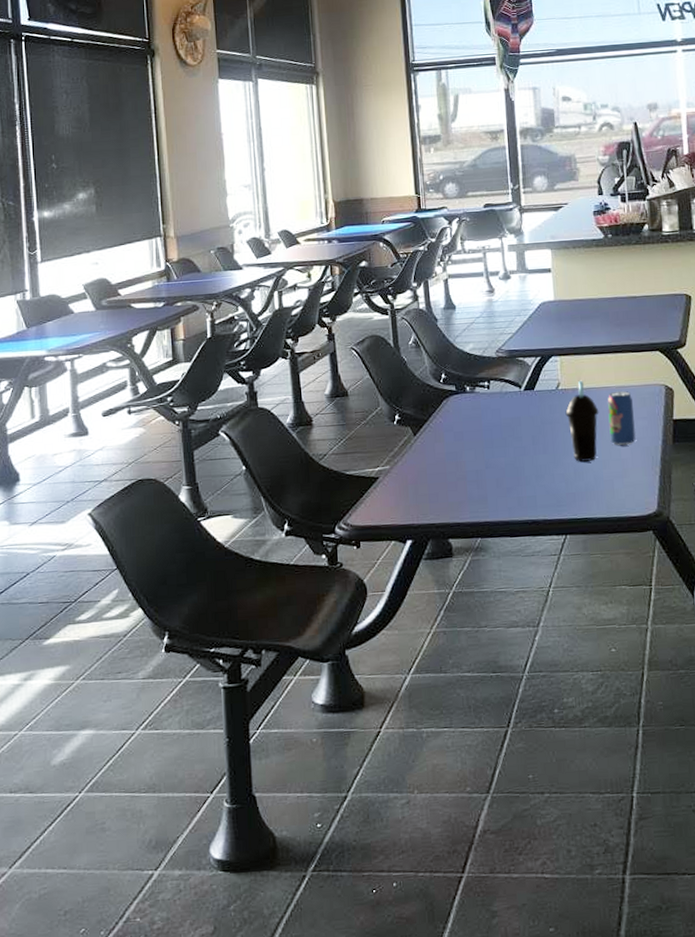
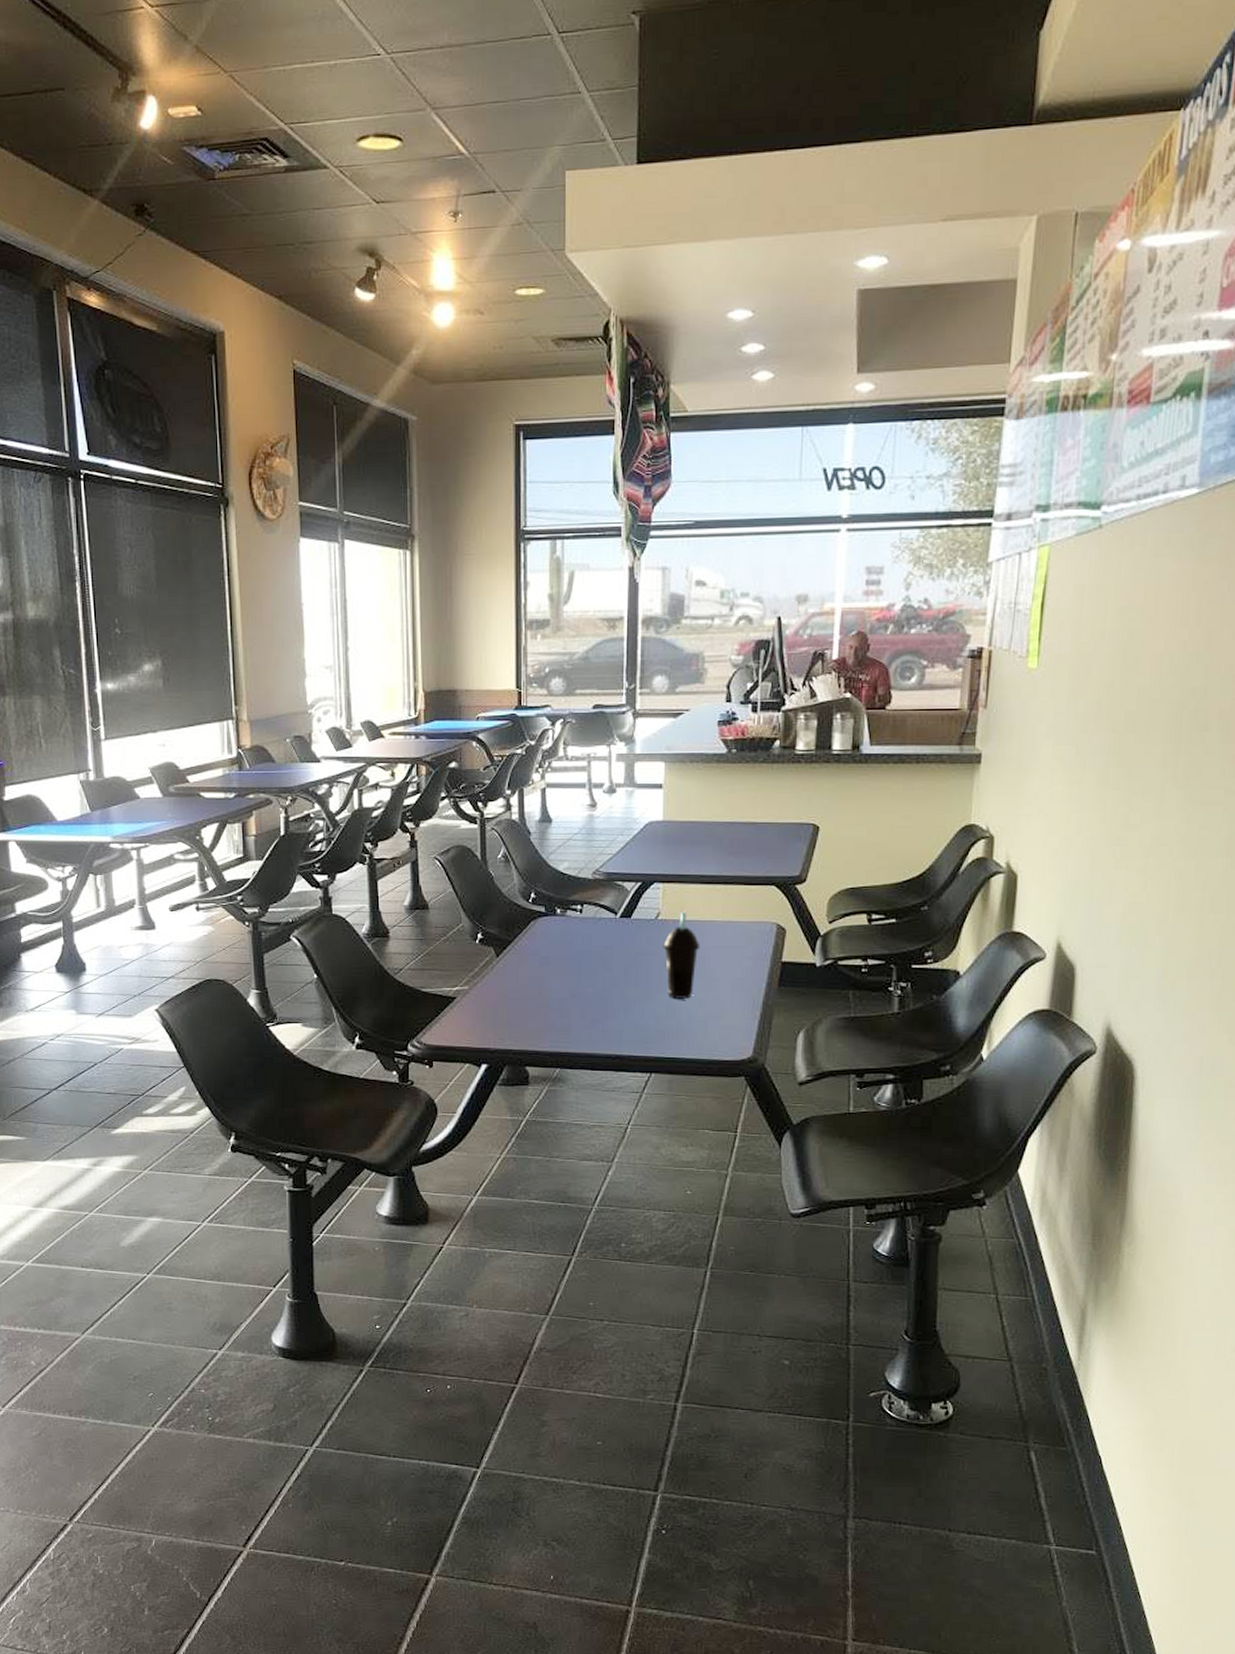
beverage can: present [607,390,636,445] -> none [709,926,739,984]

